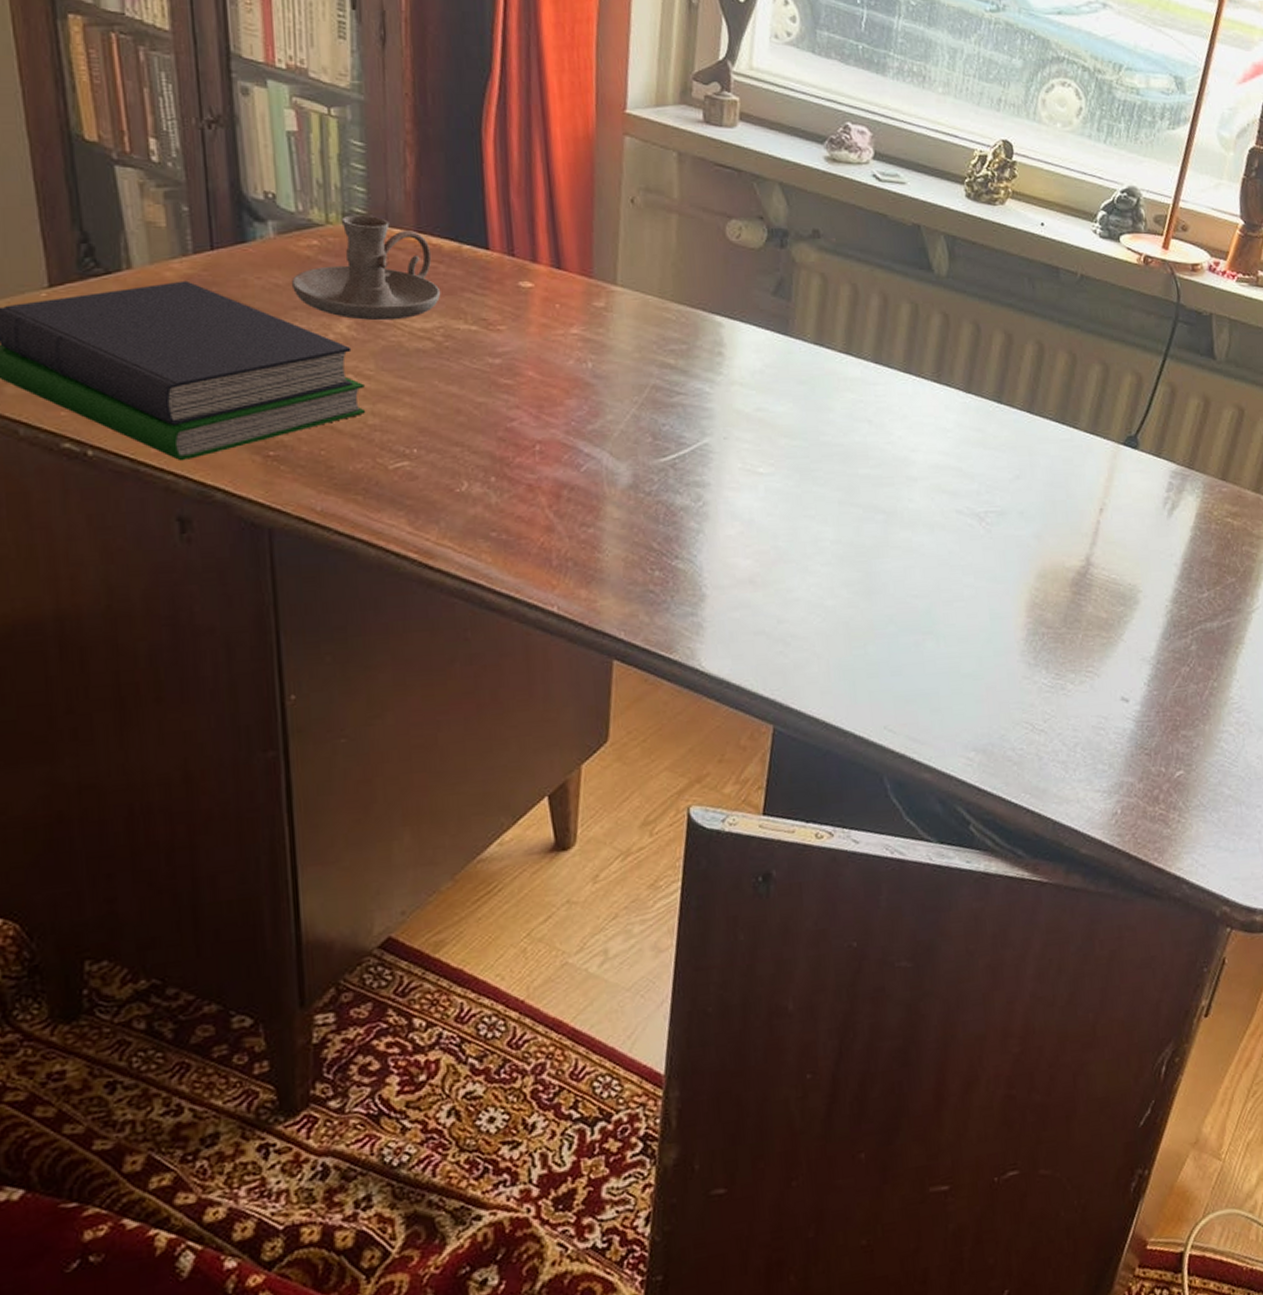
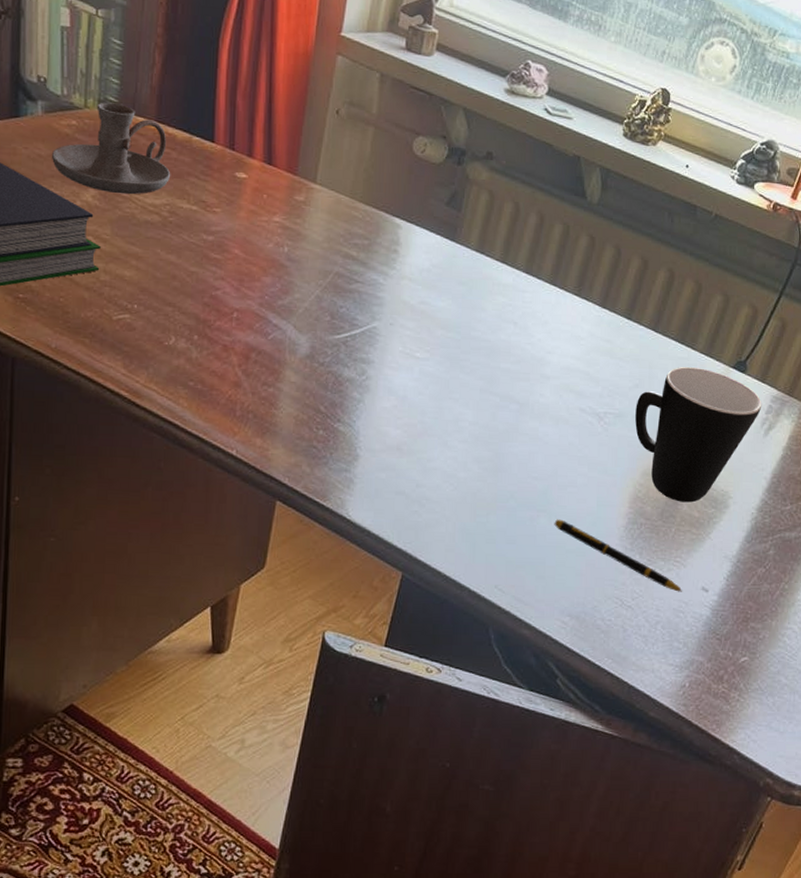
pen: none [943,640,1100,707] -> present [554,519,683,592]
mug: none [1019,449,1161,604] -> present [635,367,762,503]

